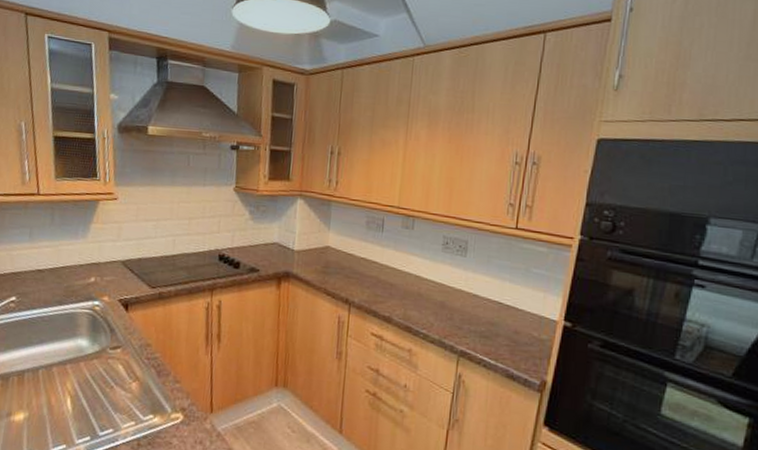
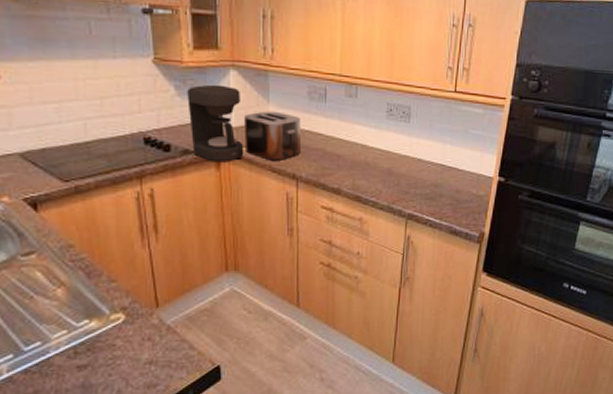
coffee maker: none [258,211,305,283] -> present [187,84,244,162]
toaster: none [304,237,358,285] -> present [243,111,302,162]

